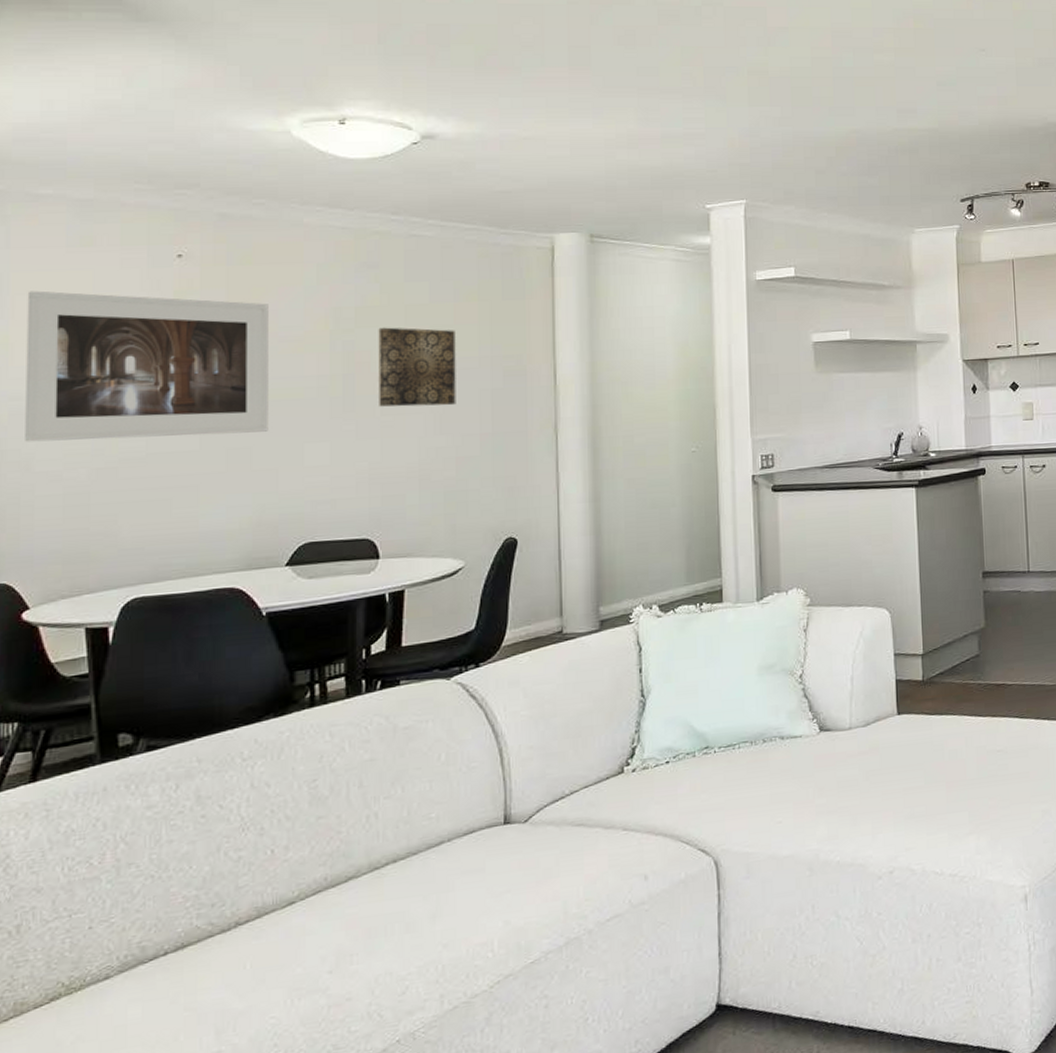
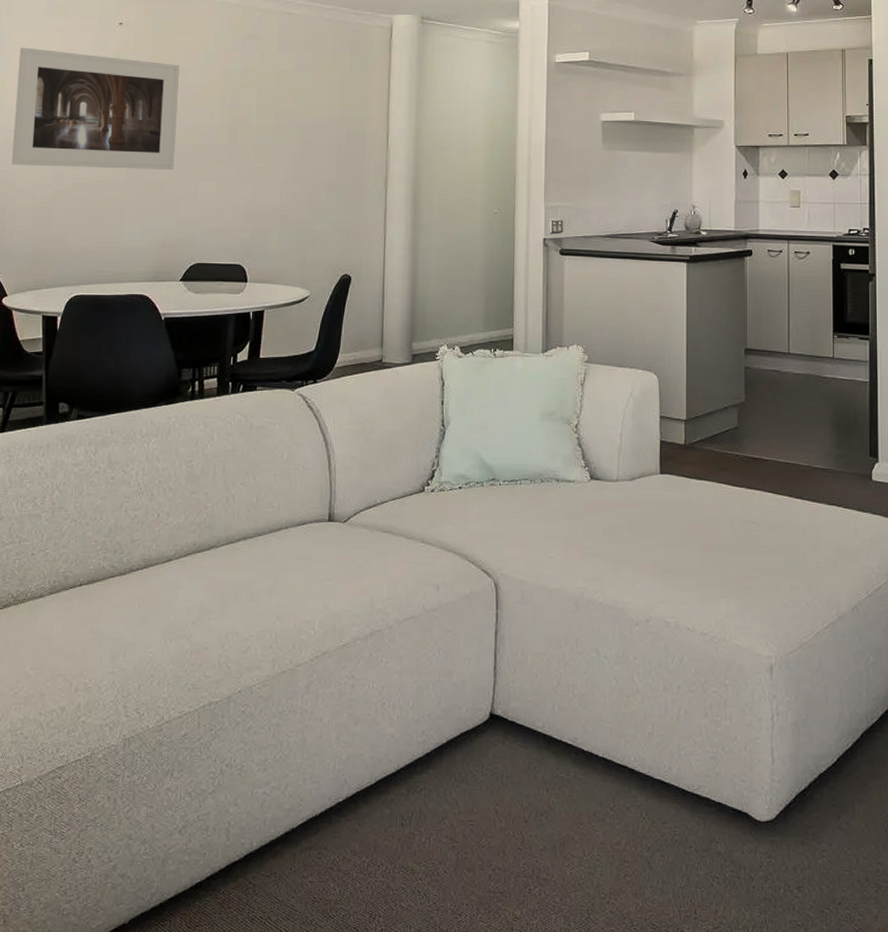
wall art: present [378,327,456,407] -> none [253,89,313,158]

